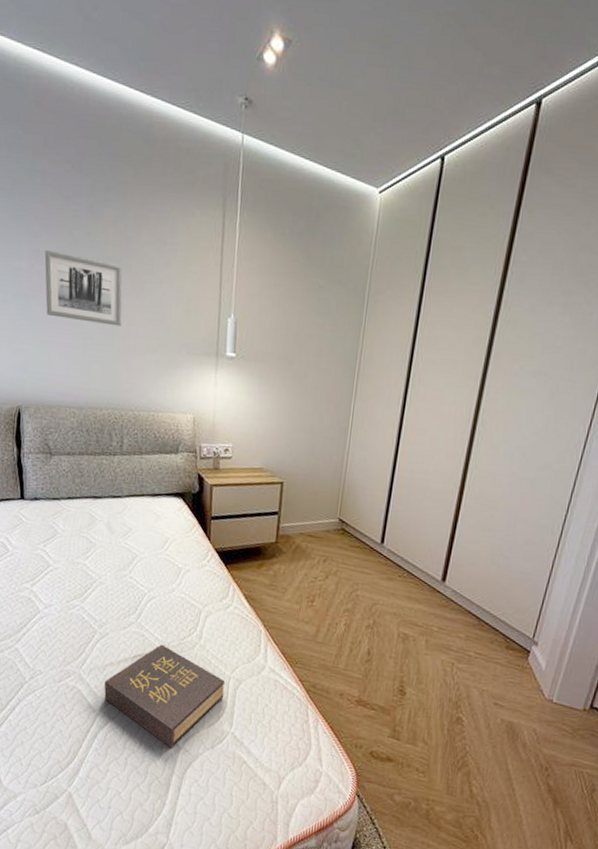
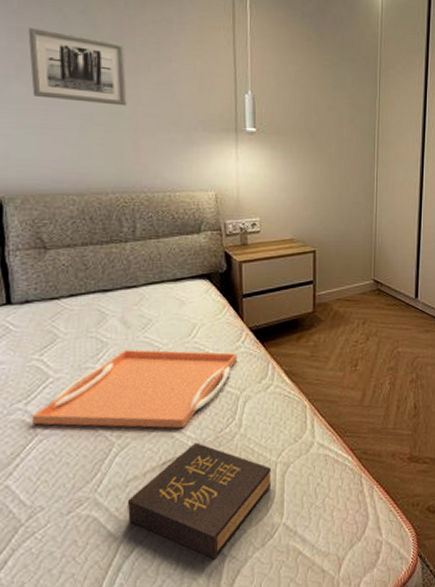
serving tray: none [36,552,202,630] -> present [31,349,237,429]

